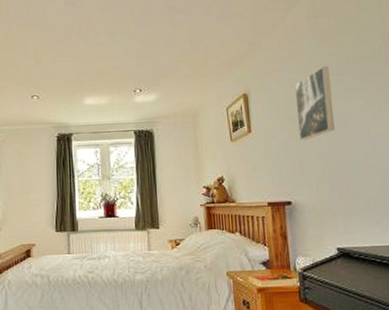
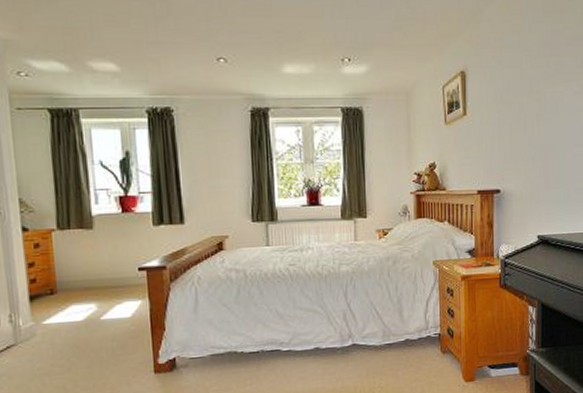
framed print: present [295,66,335,140] -> none [513,45,549,126]

